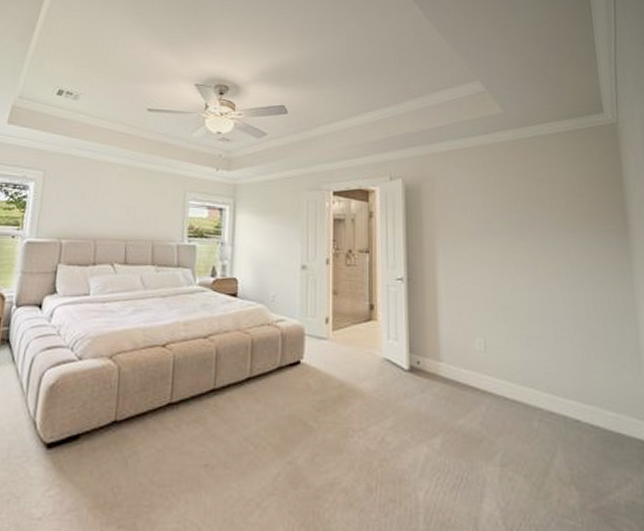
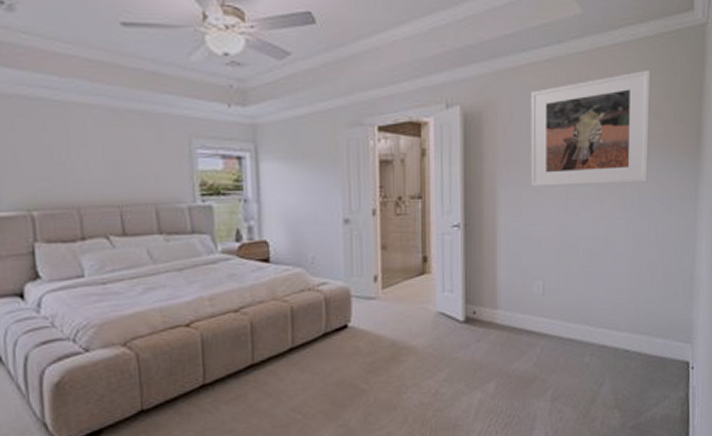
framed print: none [463,157,579,254] -> present [531,69,651,187]

